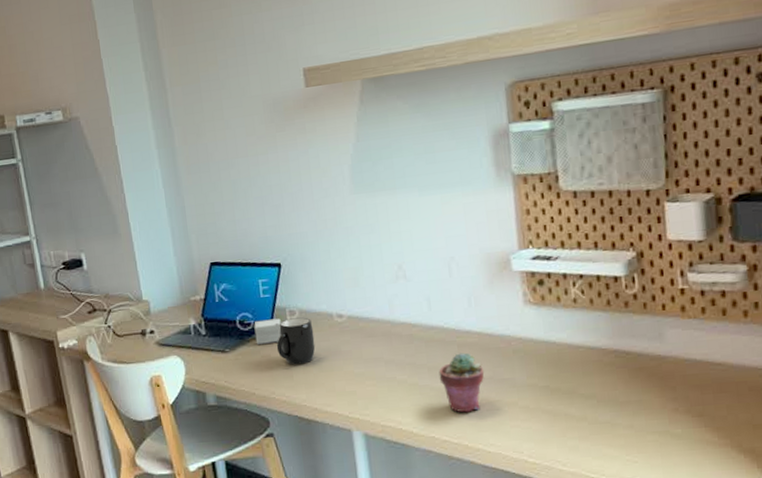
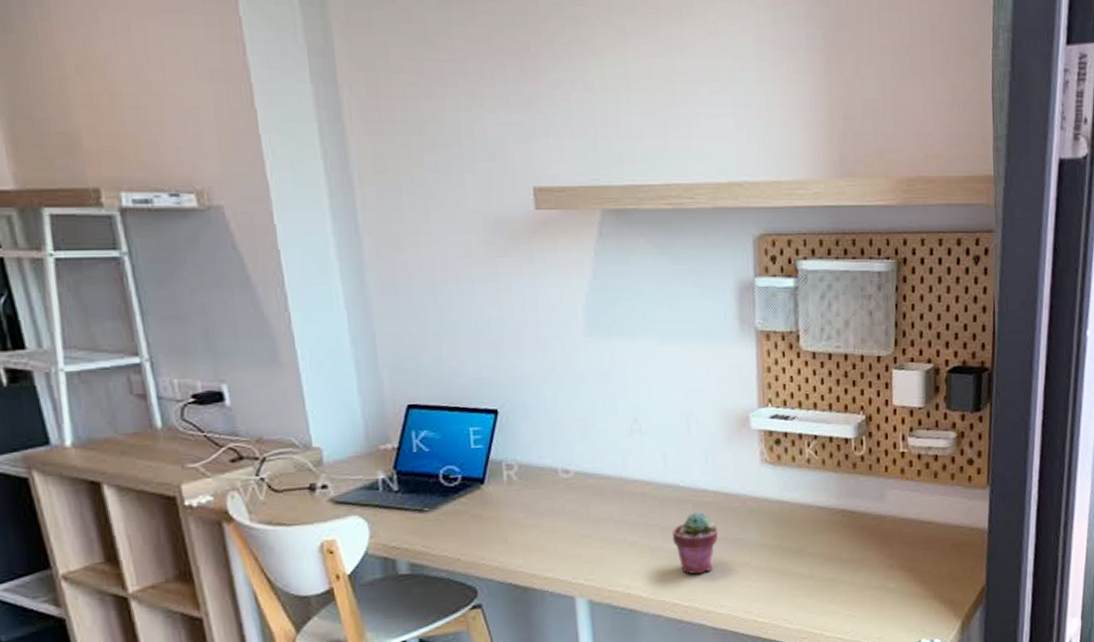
small box: present [254,318,281,344] -> none [461,473,496,502]
mug: present [276,317,316,365] -> none [488,472,536,526]

